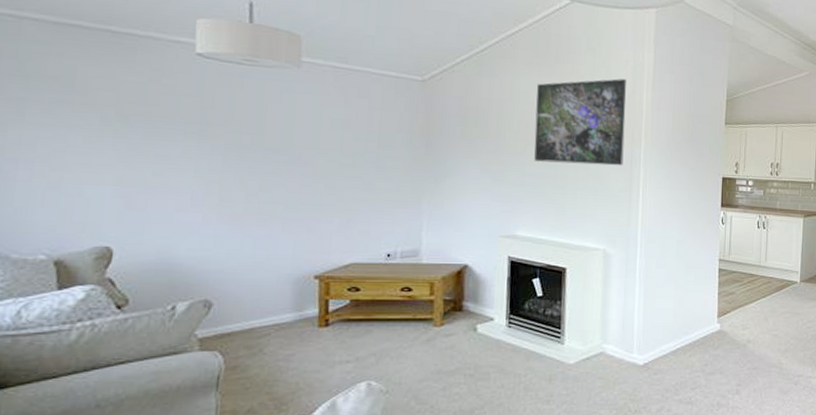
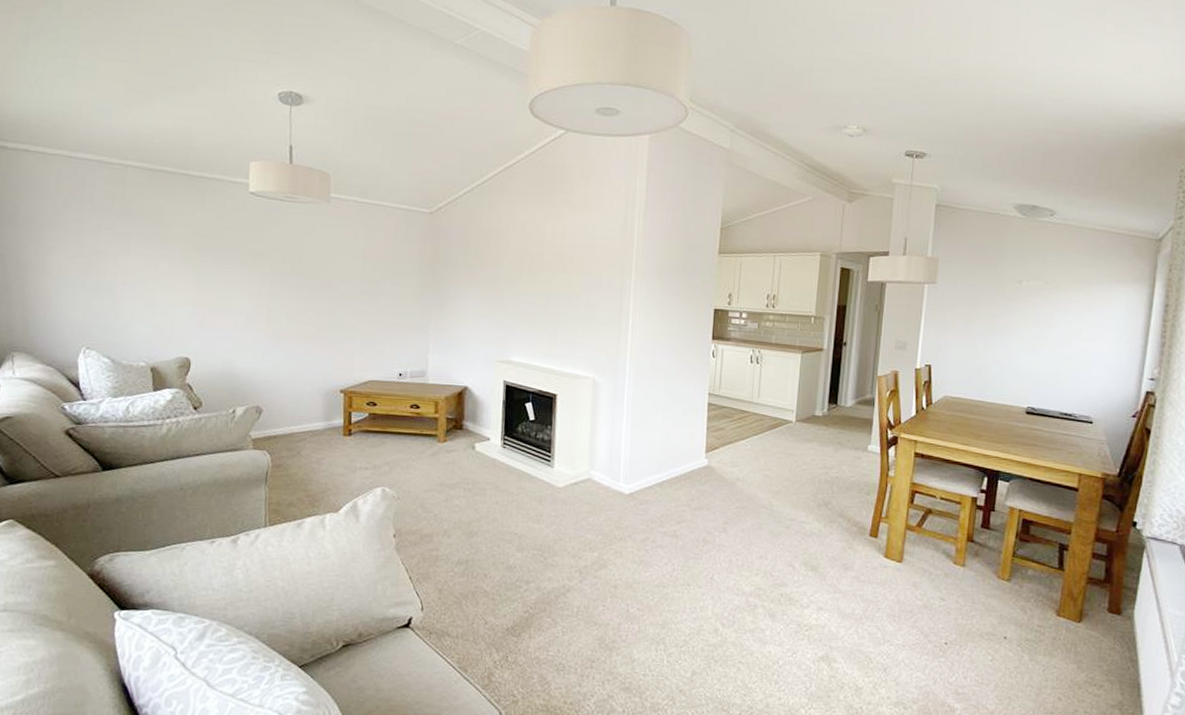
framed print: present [534,79,626,166] -> none [529,208,618,296]

